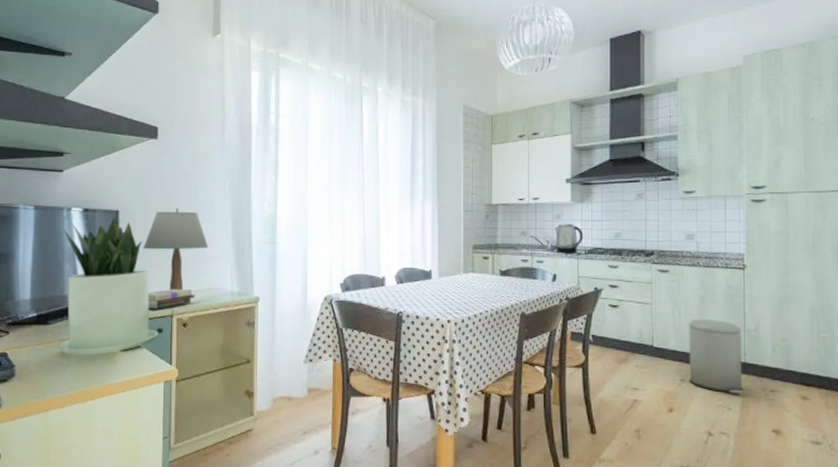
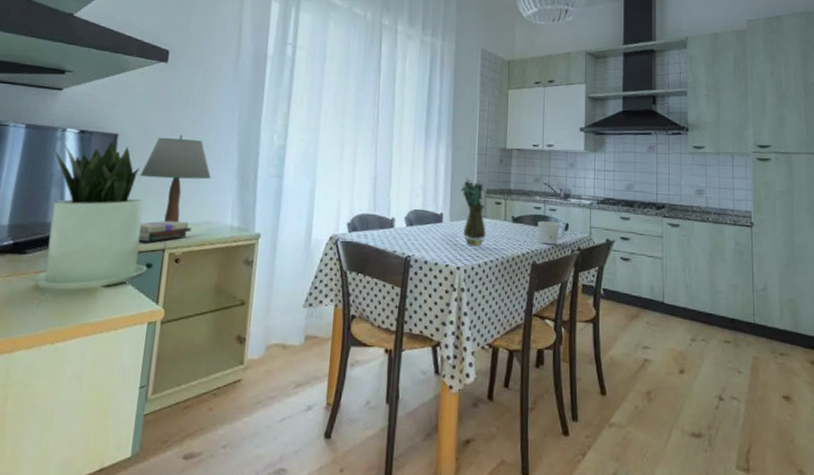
vase: none [448,236,475,300] -> present [460,179,486,247]
mug: none [525,272,553,296] -> present [537,220,565,245]
kettle: present [555,223,584,254] -> none [568,172,596,204]
pedal bin: present [689,319,743,393] -> none [699,276,753,356]

